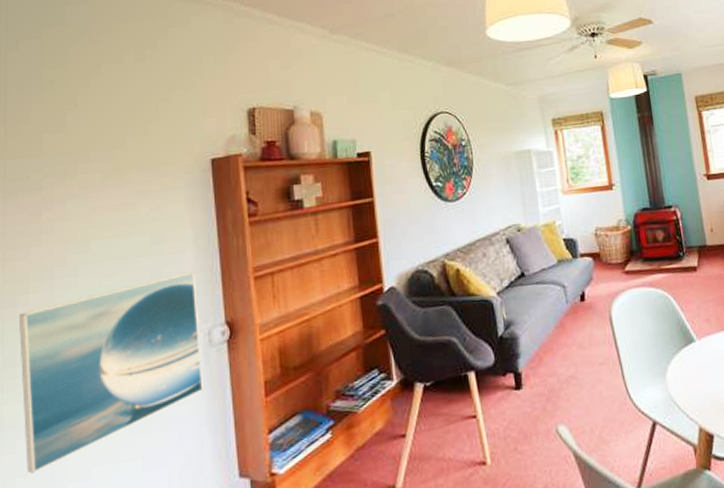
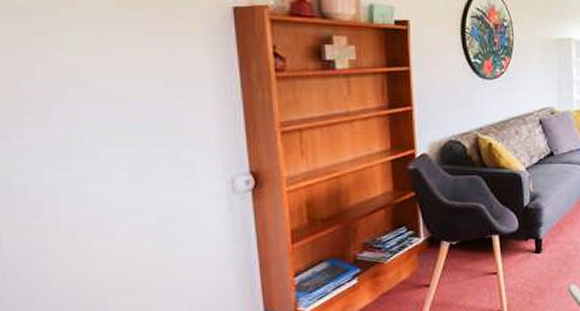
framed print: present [19,271,203,474] -> none [14,120,226,299]

